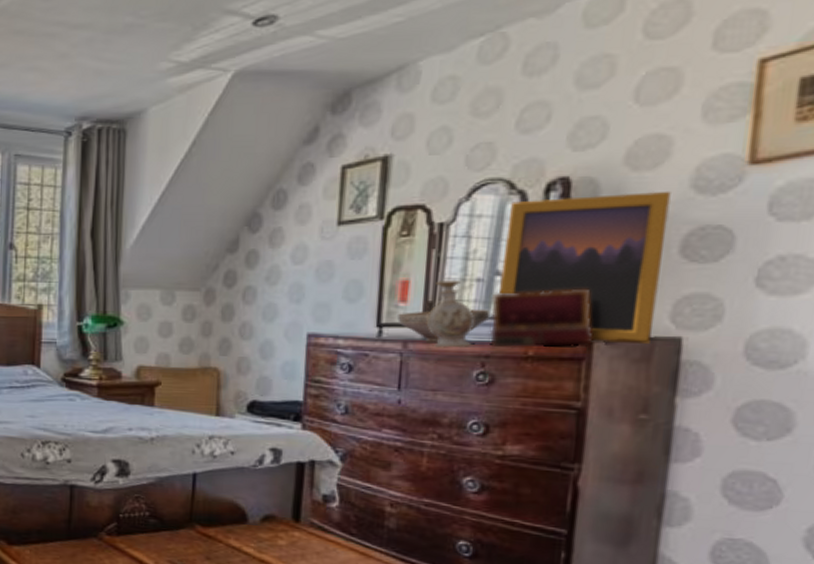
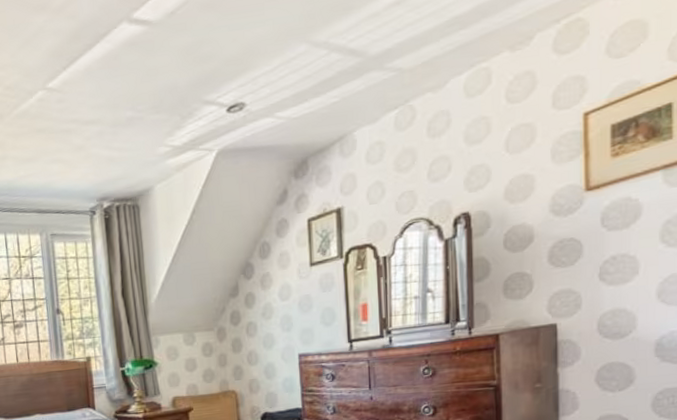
decorative bowl: present [397,309,492,342] -> none [362,319,429,350]
perfume bottle: present [426,281,475,349] -> none [383,299,418,354]
wooden box: present [489,288,593,349] -> none [426,295,499,347]
picture frame: present [496,191,671,345] -> none [429,216,538,335]

